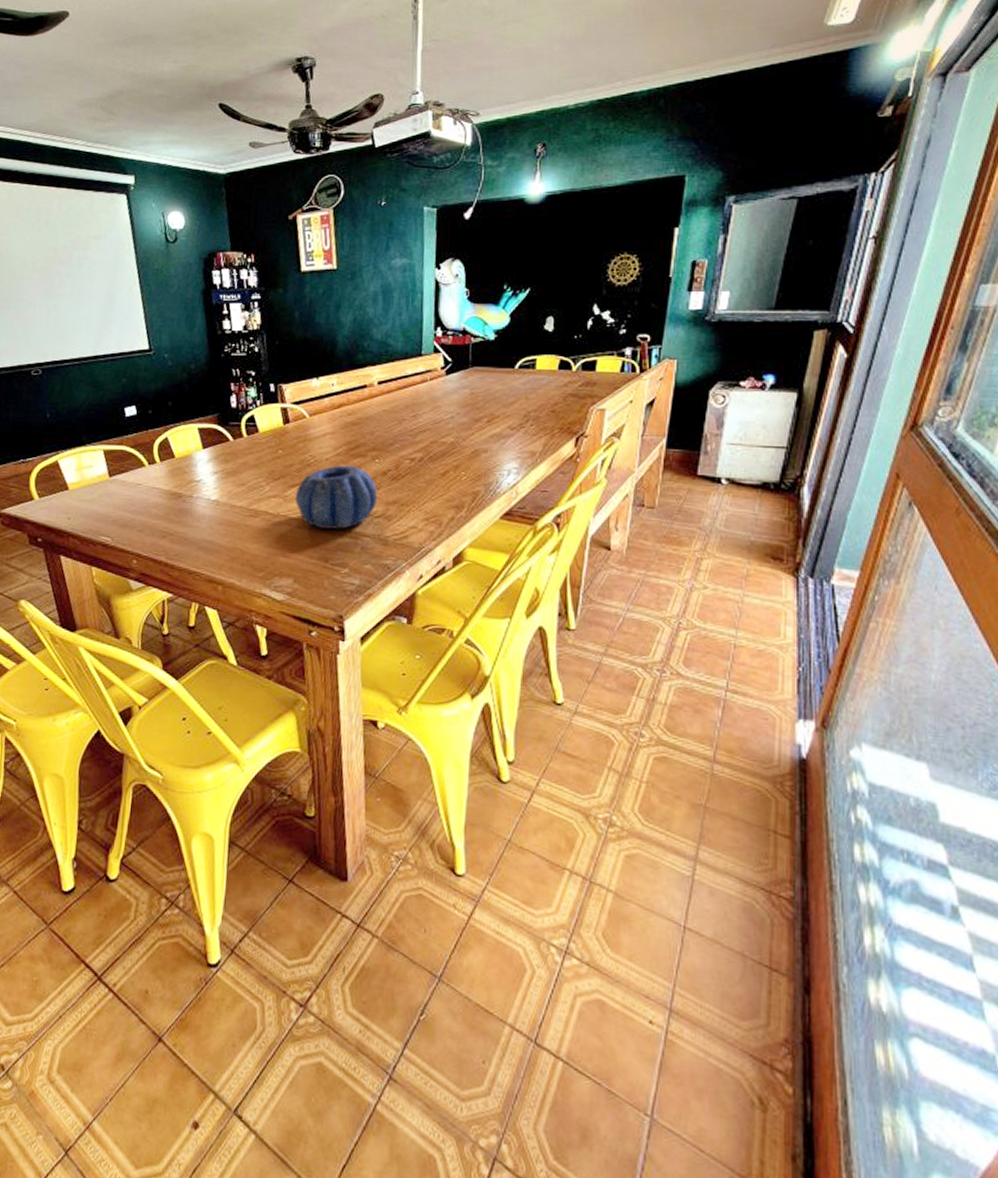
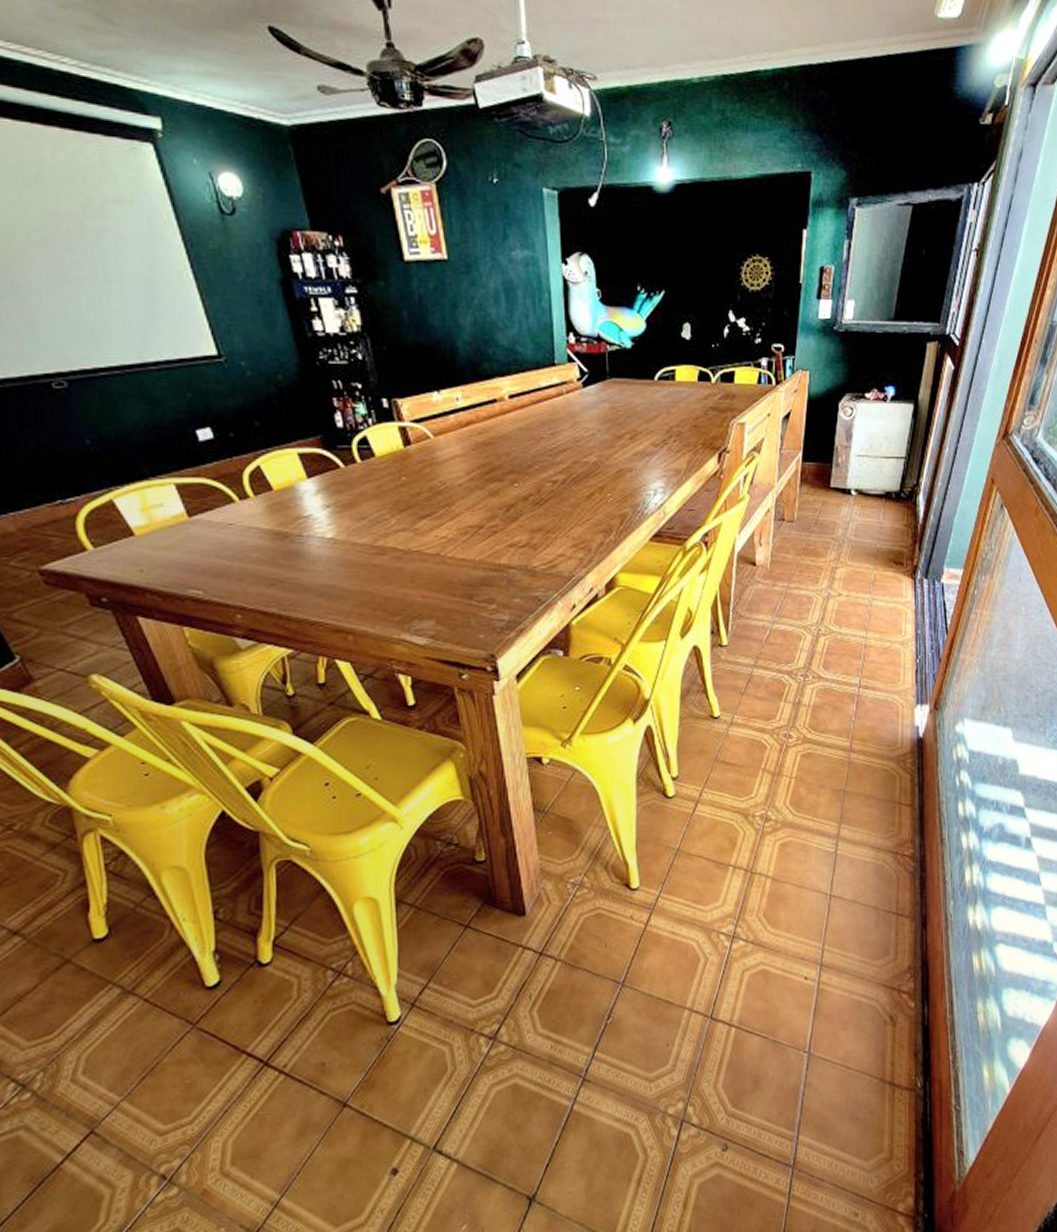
decorative bowl: present [295,465,378,529] -> none [428,491,521,563]

